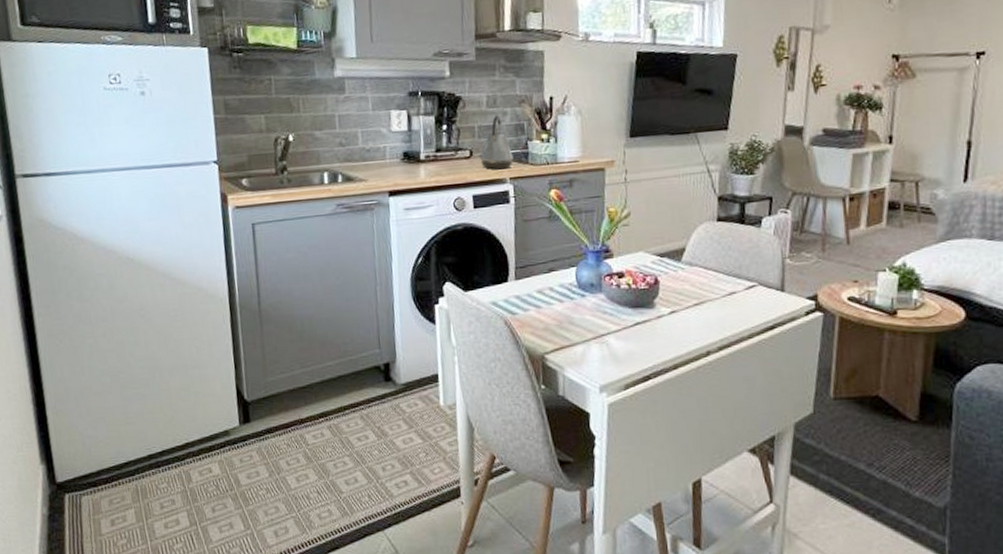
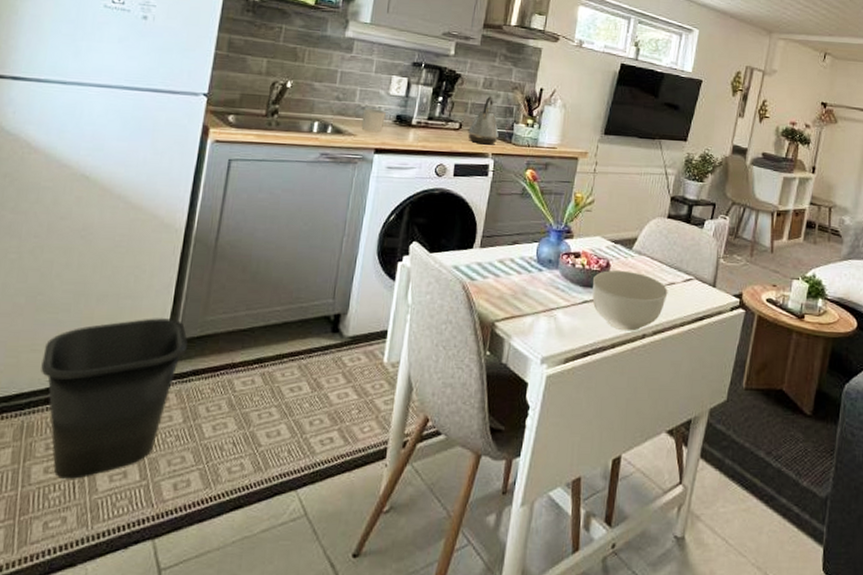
waste bin: none [137,383,257,532] -> present [41,318,188,479]
mug: none [368,149,393,175] -> present [361,108,386,133]
bowl: none [641,285,730,350] -> present [592,270,668,331]

